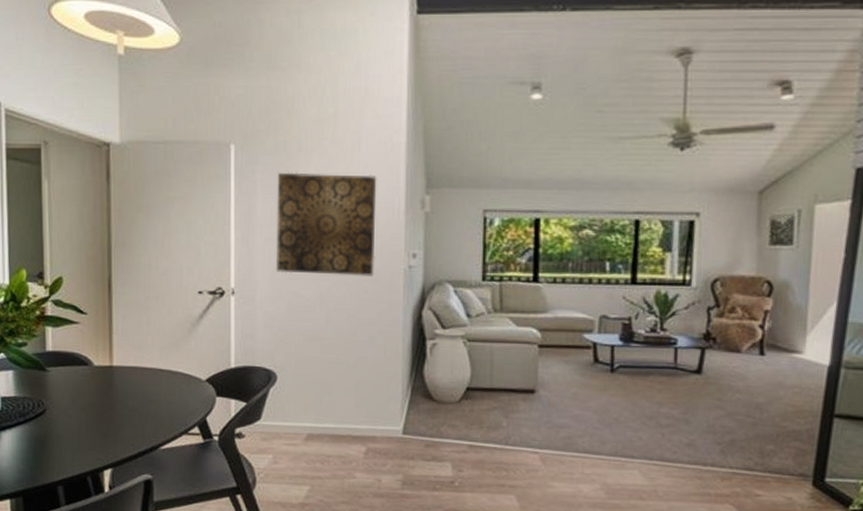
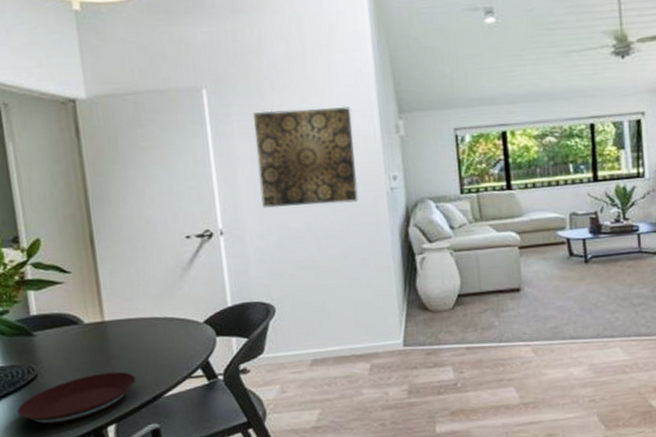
plate: none [24,416,136,460] -> present [17,371,137,424]

